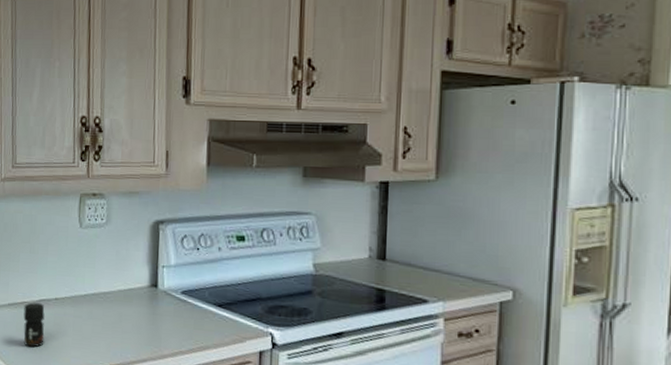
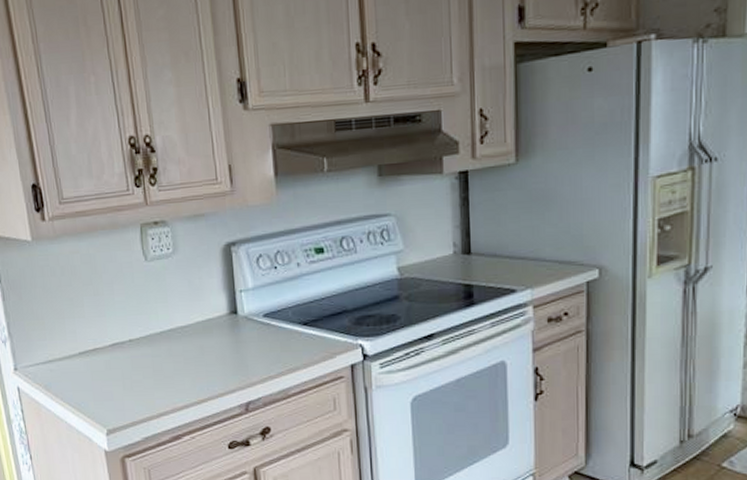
jar: present [23,302,45,348] -> none [96,347,124,395]

